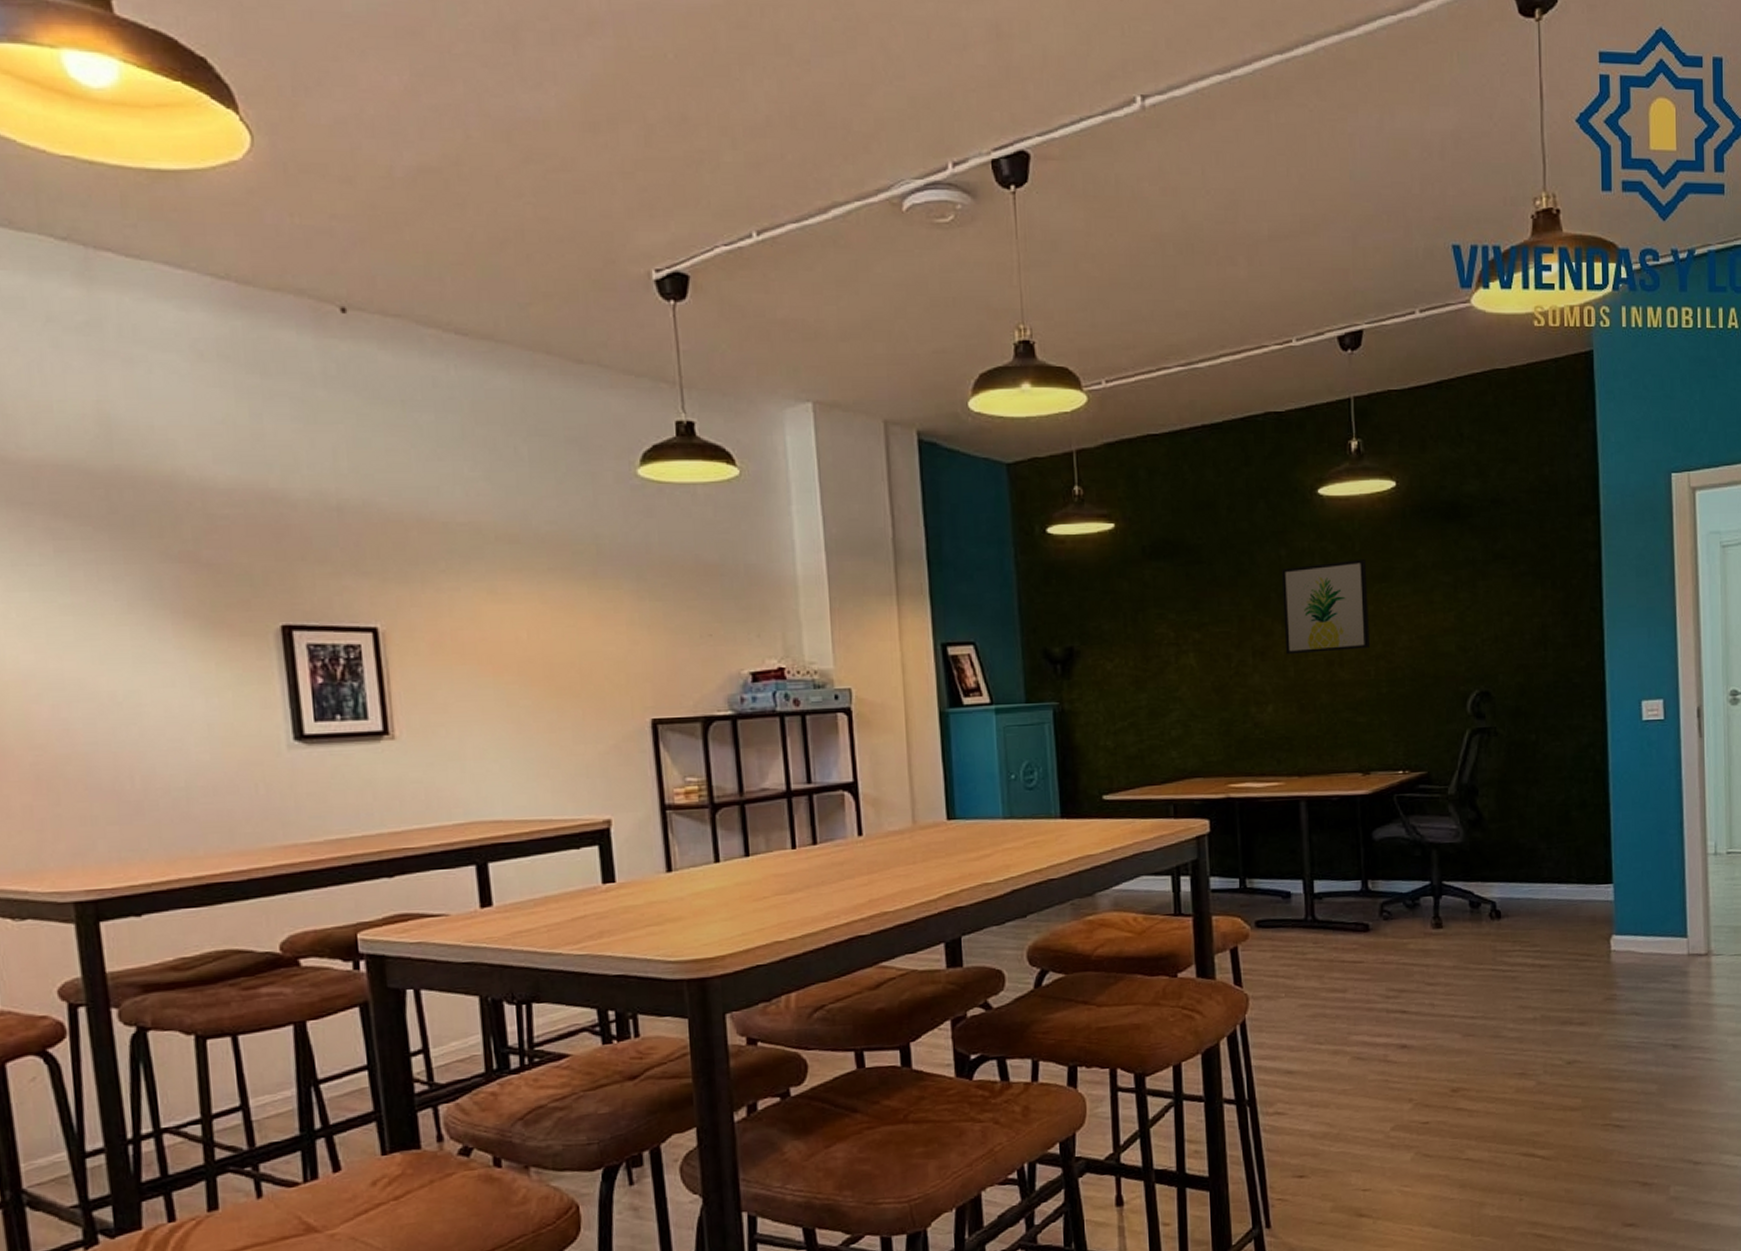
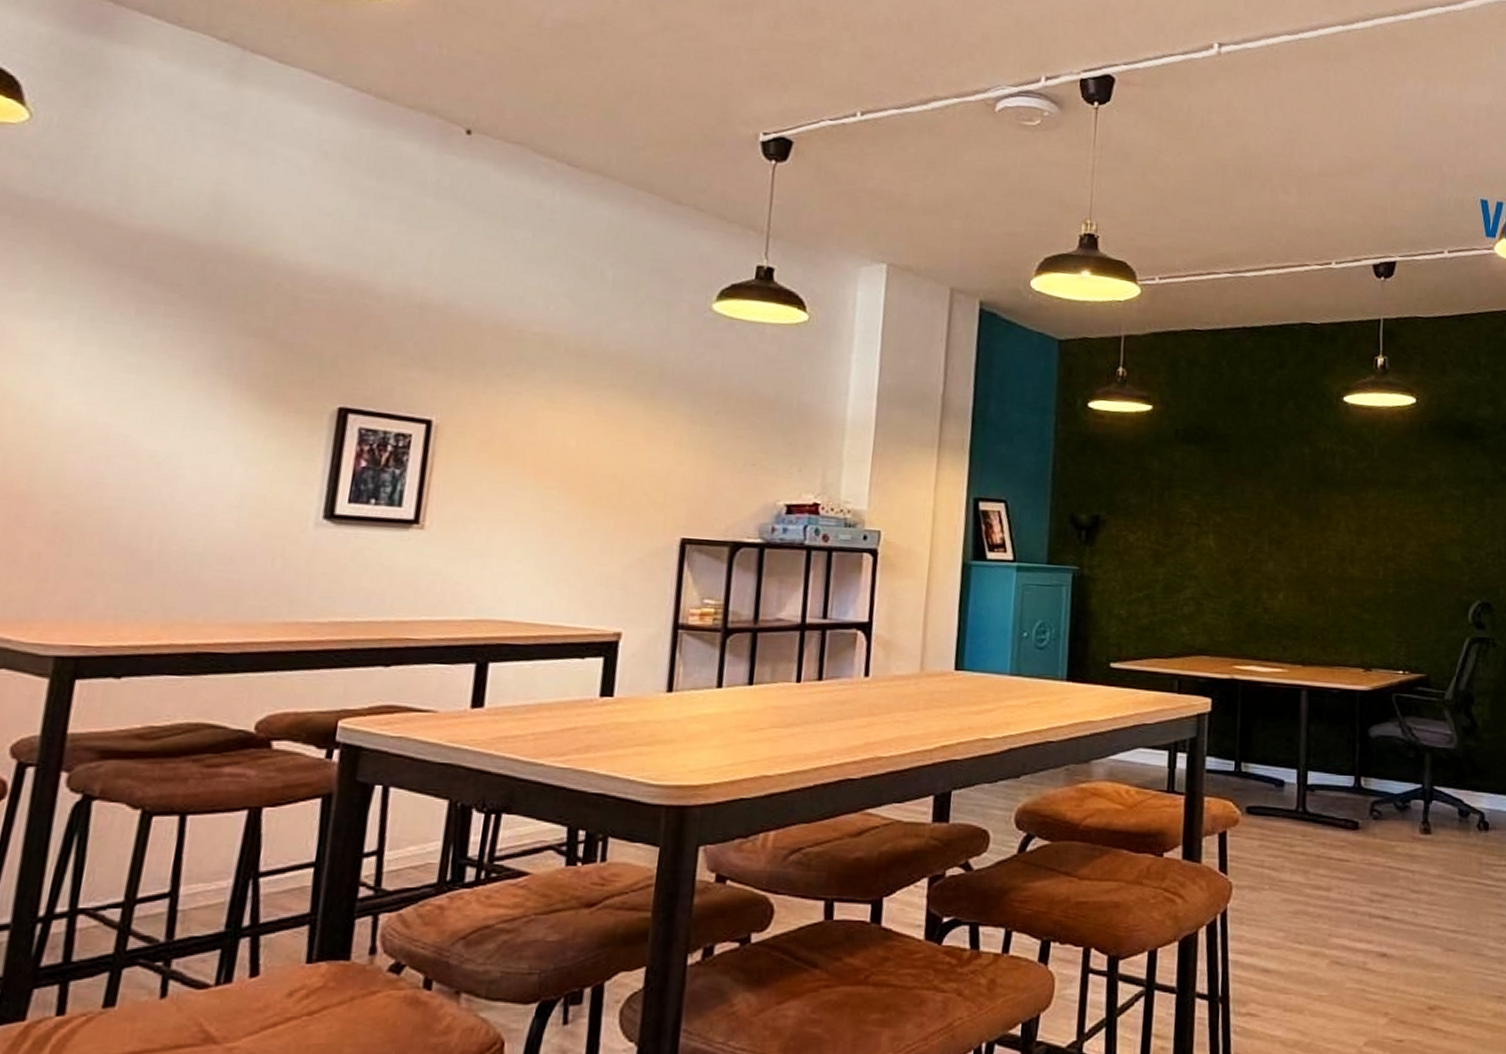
wall art: present [1282,559,1371,655] -> none [1300,465,1384,550]

